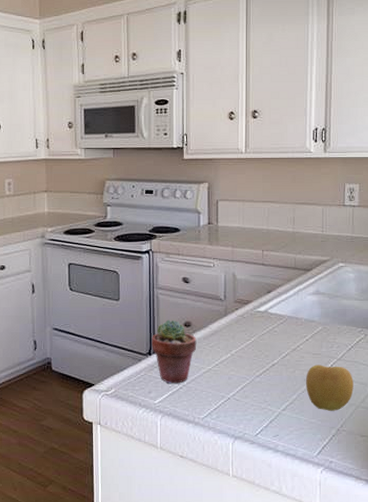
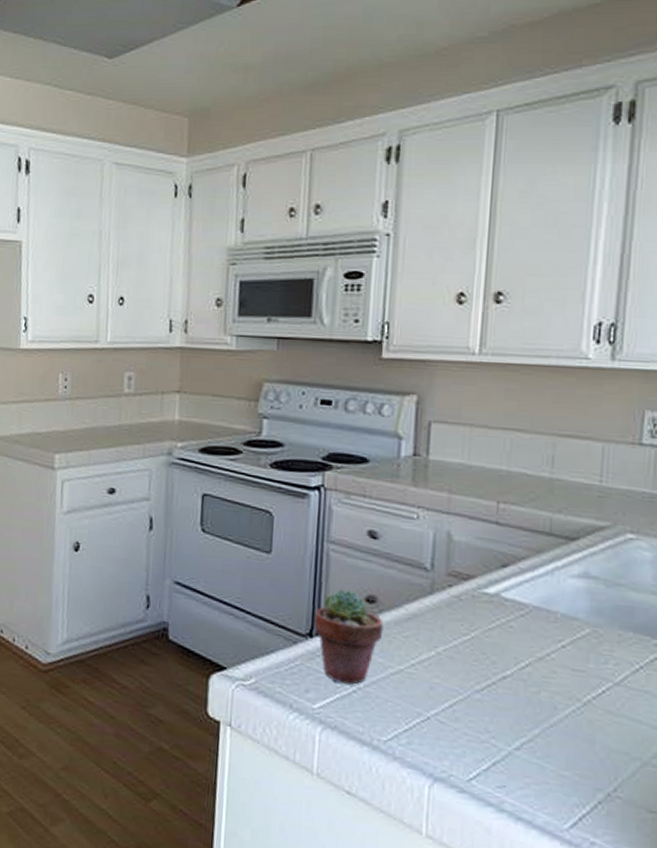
apple: present [306,365,354,411] -> none [557,686,641,765]

